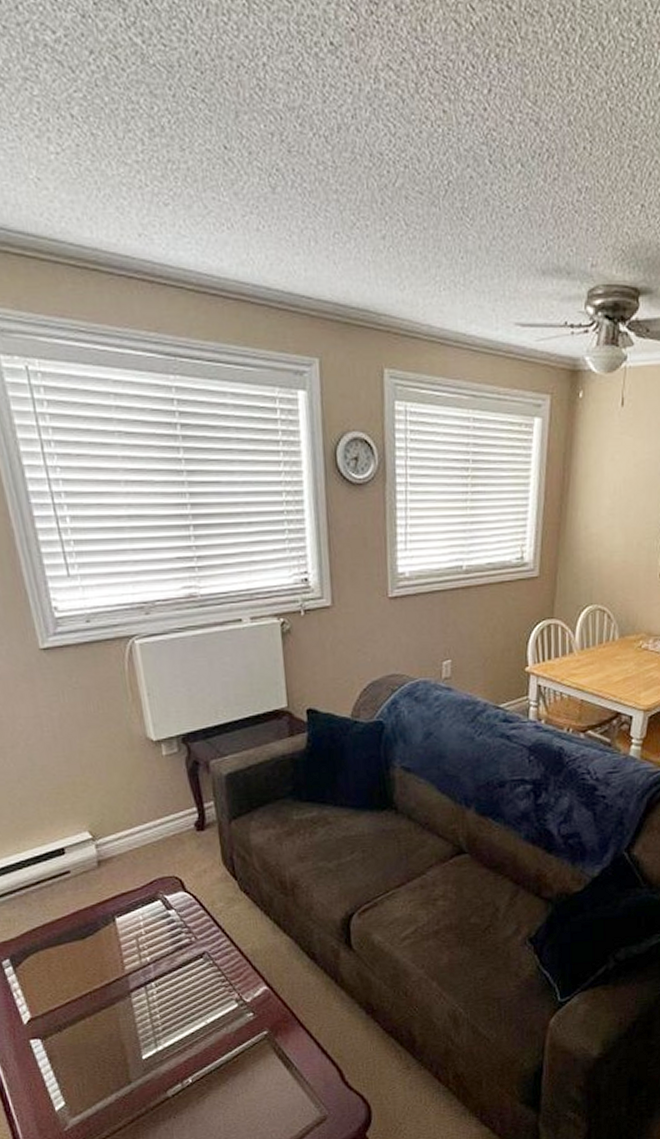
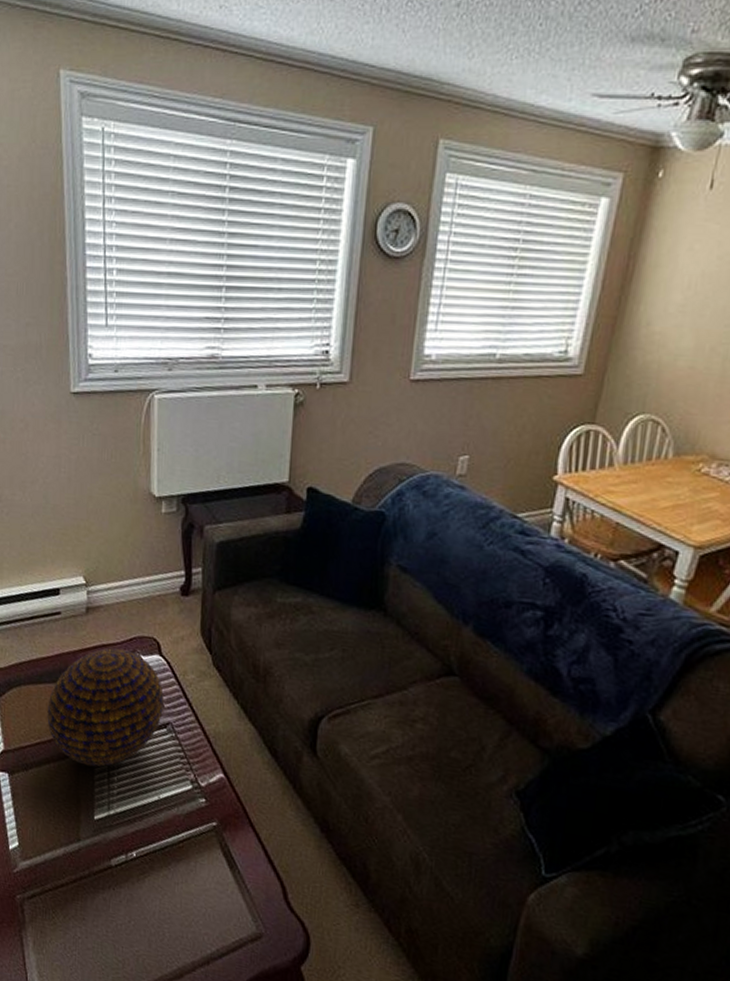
decorative orb: none [71,893,197,1012] -> present [47,648,164,767]

